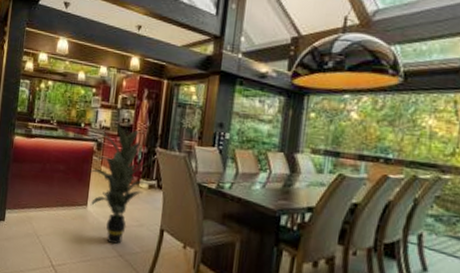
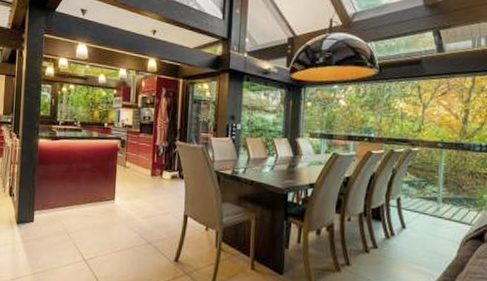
indoor plant: present [87,122,155,245] -> none [113,121,177,234]

